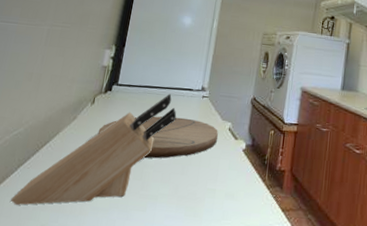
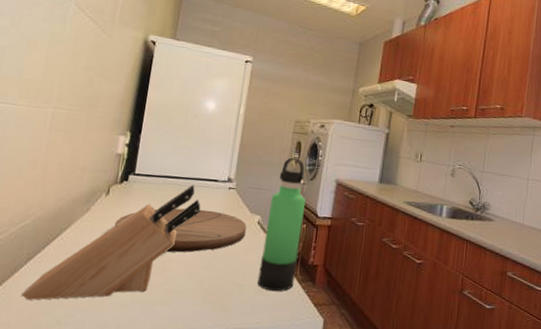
thermos bottle: none [228,67,273,197] -> present [257,157,306,292]

